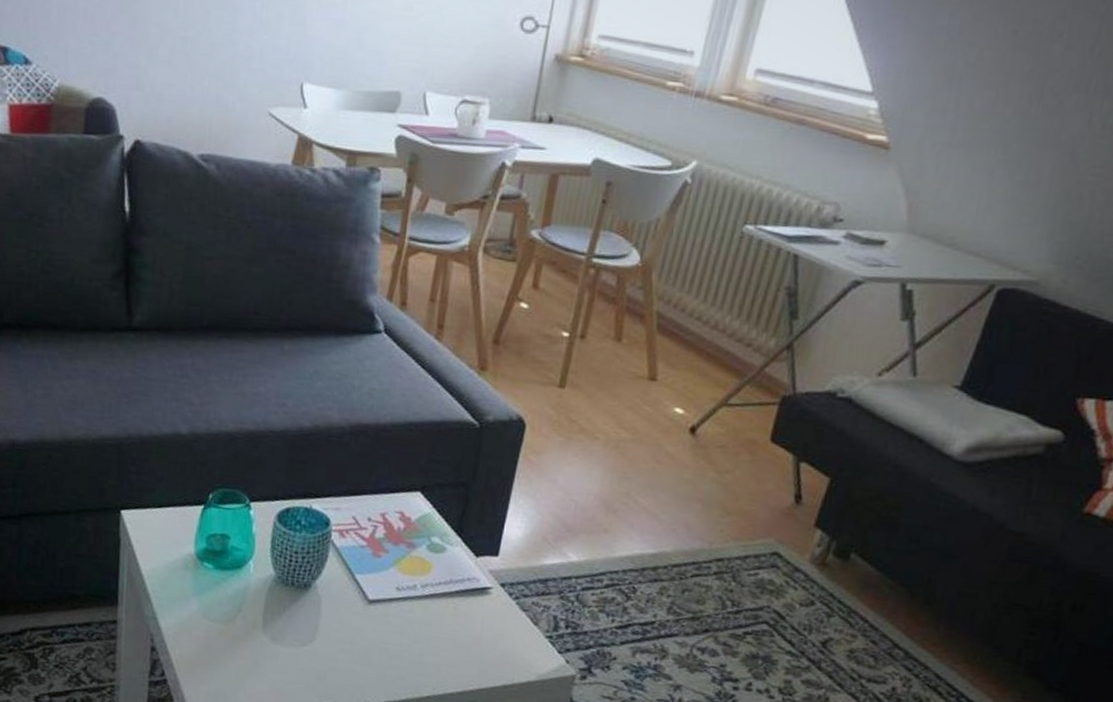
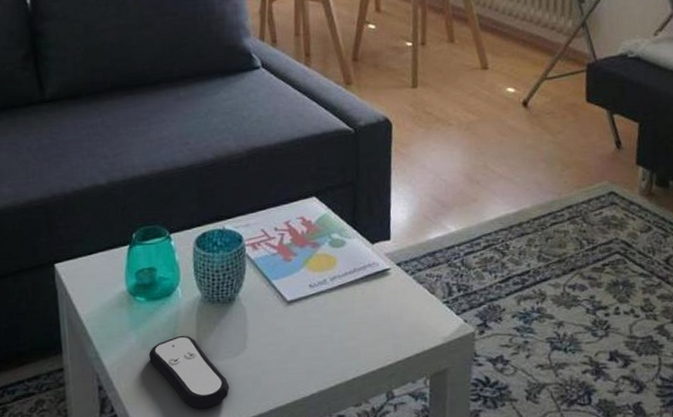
remote control: none [209,612,291,694] -> present [149,335,229,409]

